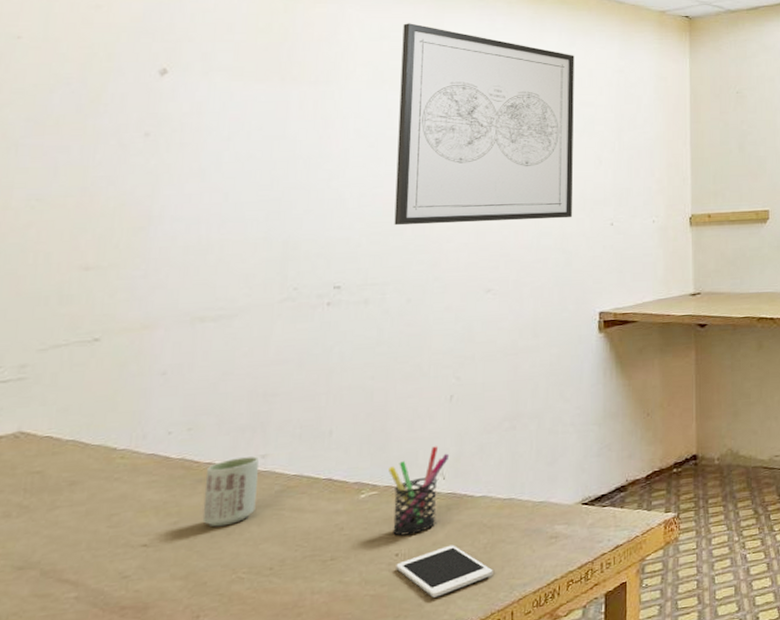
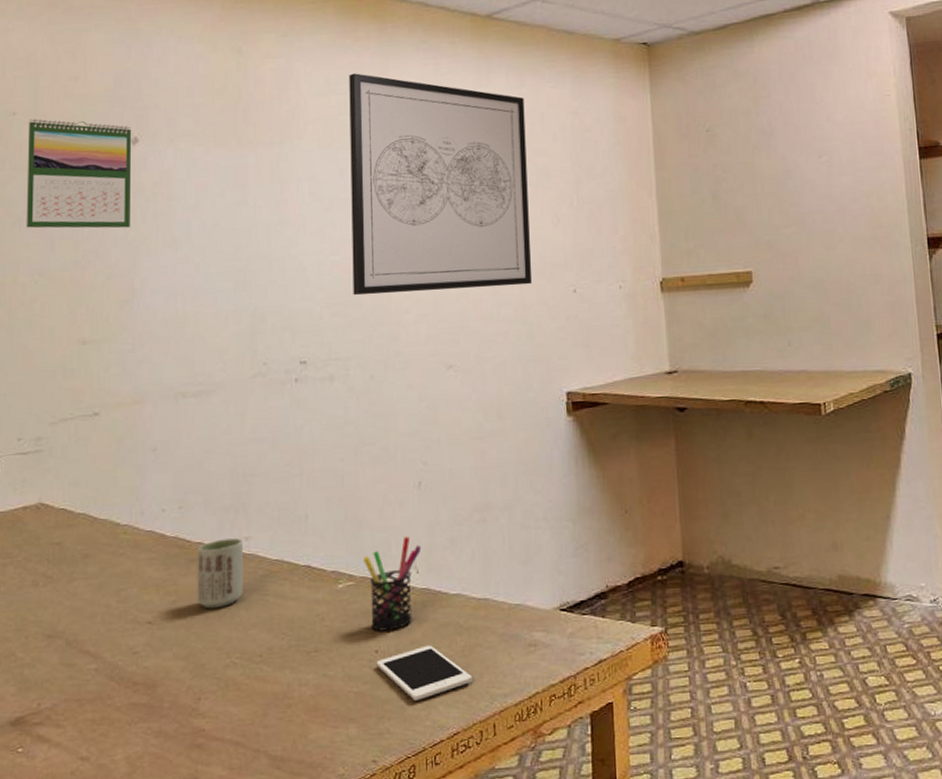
calendar: none [24,44,160,156] -> present [26,119,131,229]

